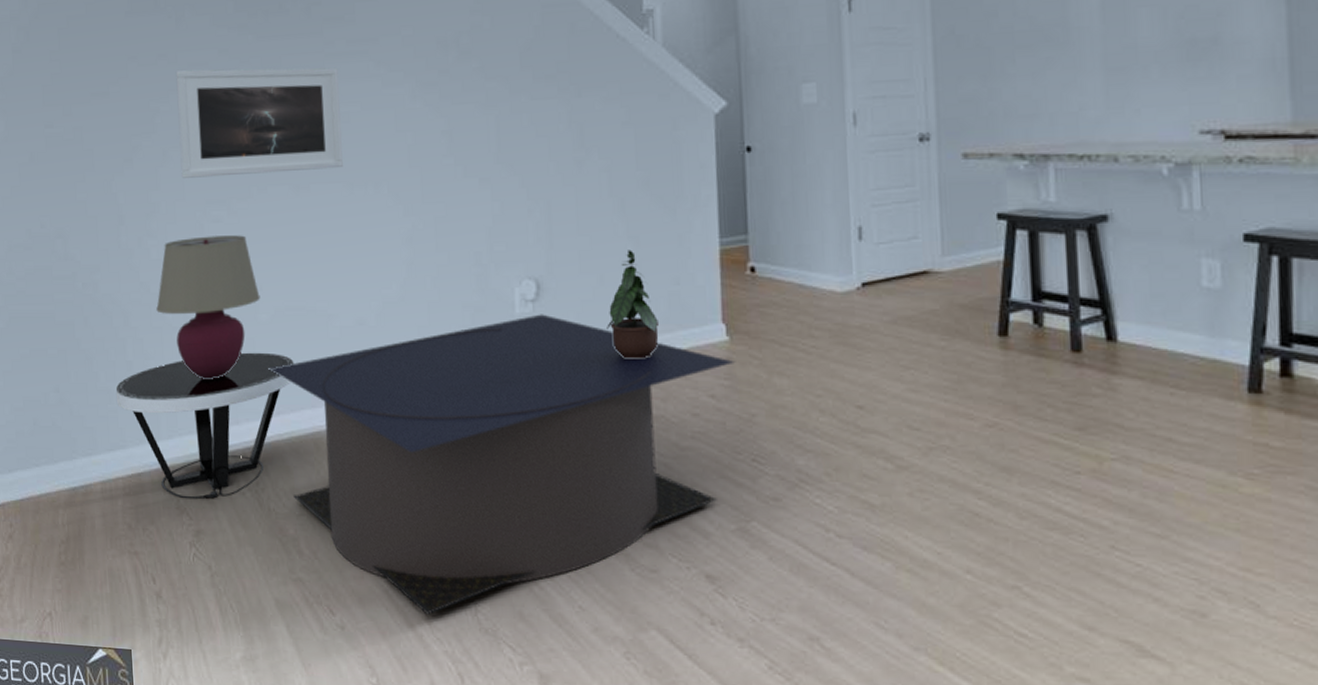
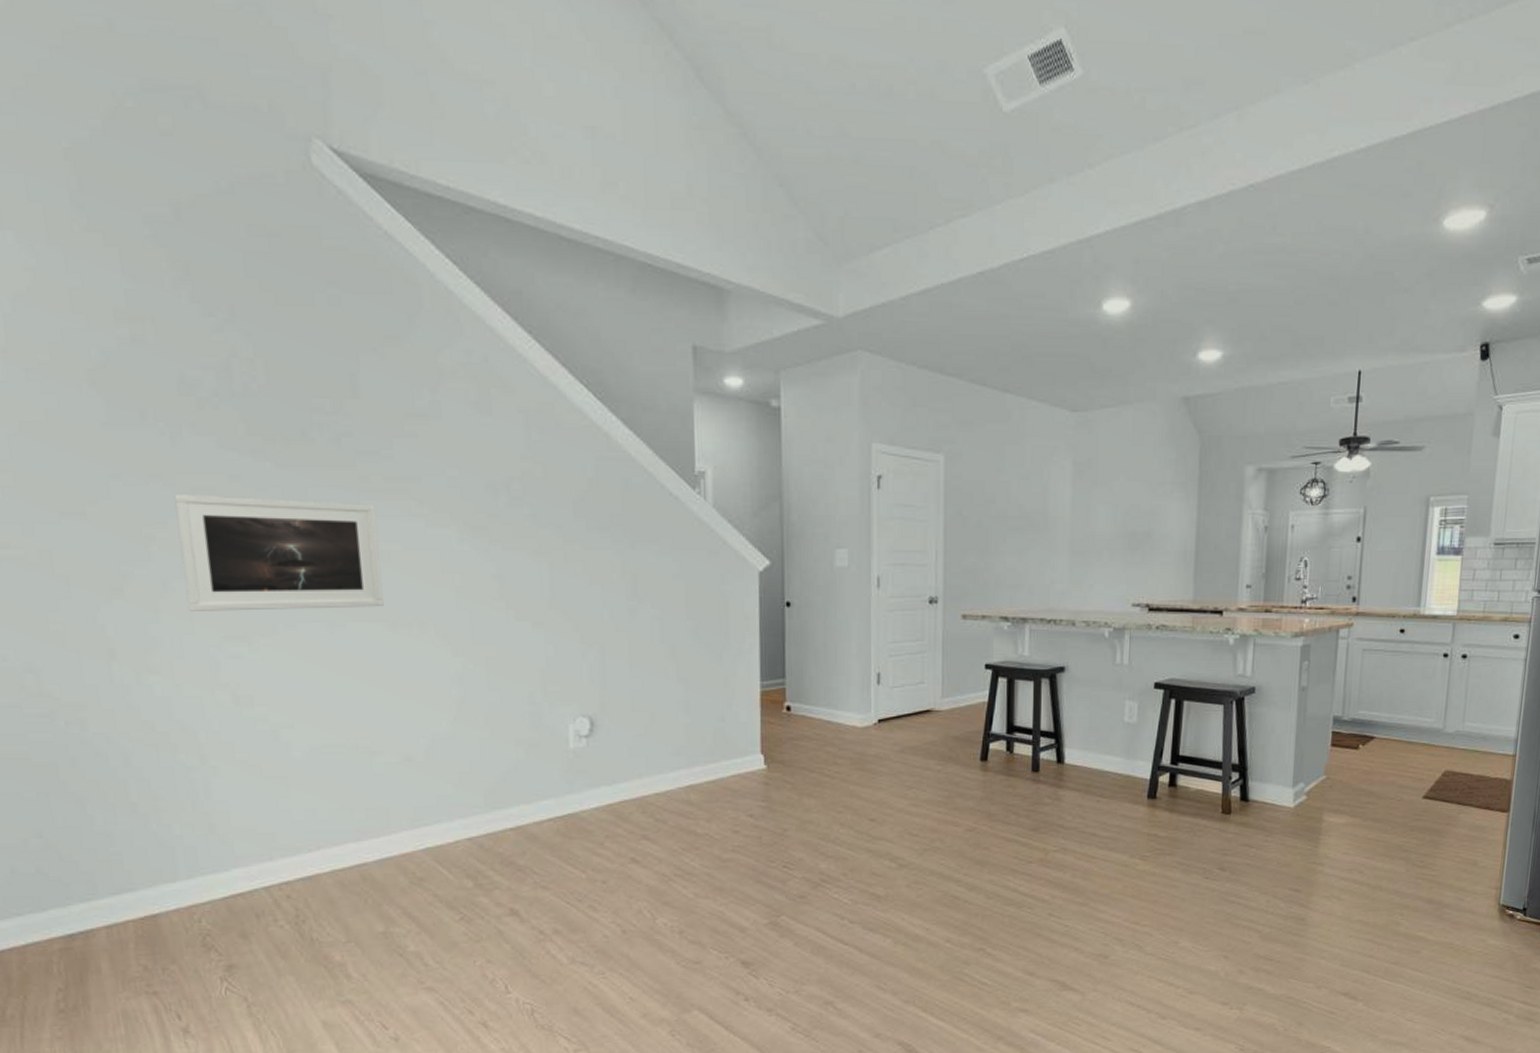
side table: present [115,352,294,500] -> none [117,789,335,937]
table lamp: present [156,235,260,379] -> none [164,672,293,818]
coffee table: present [269,314,736,615] -> none [306,748,772,1019]
potted plant: present [607,250,660,359] -> none [657,691,706,787]

